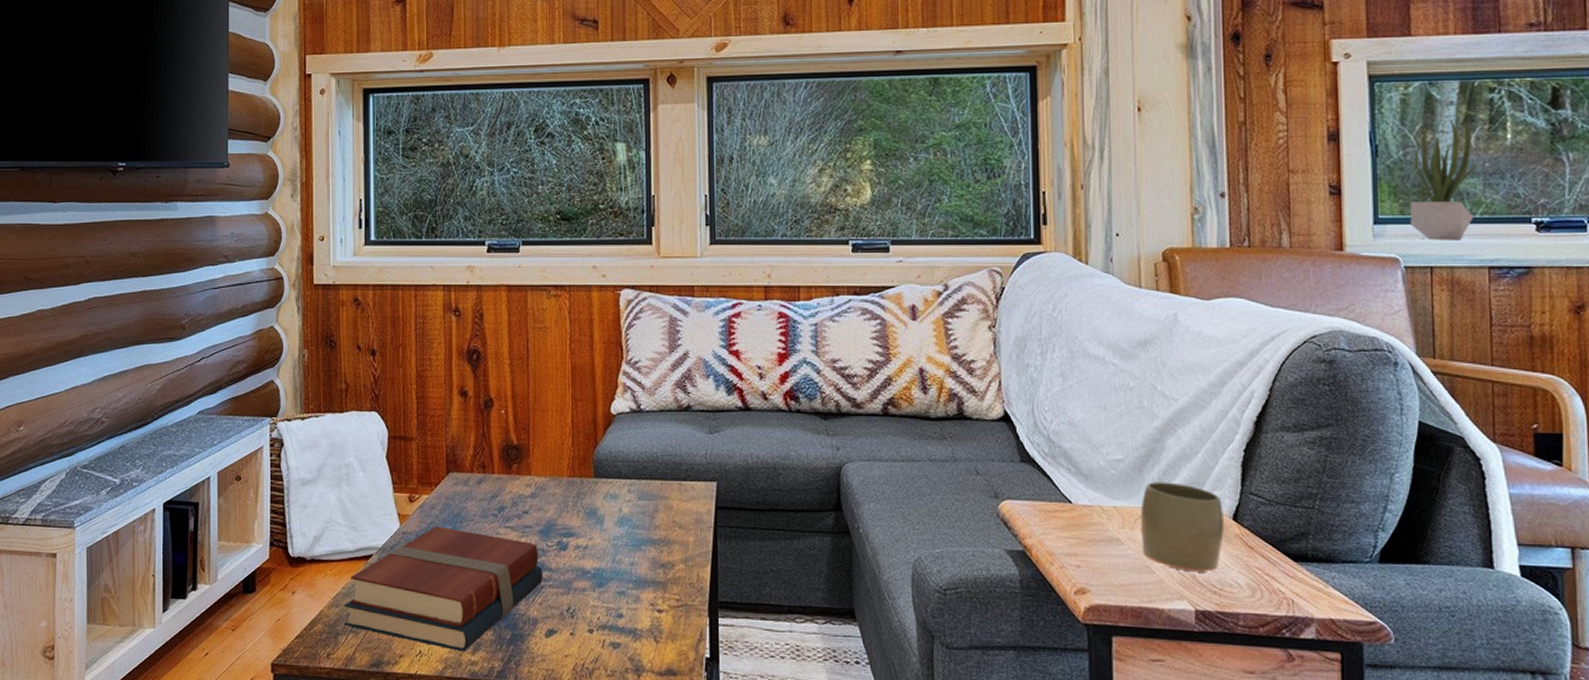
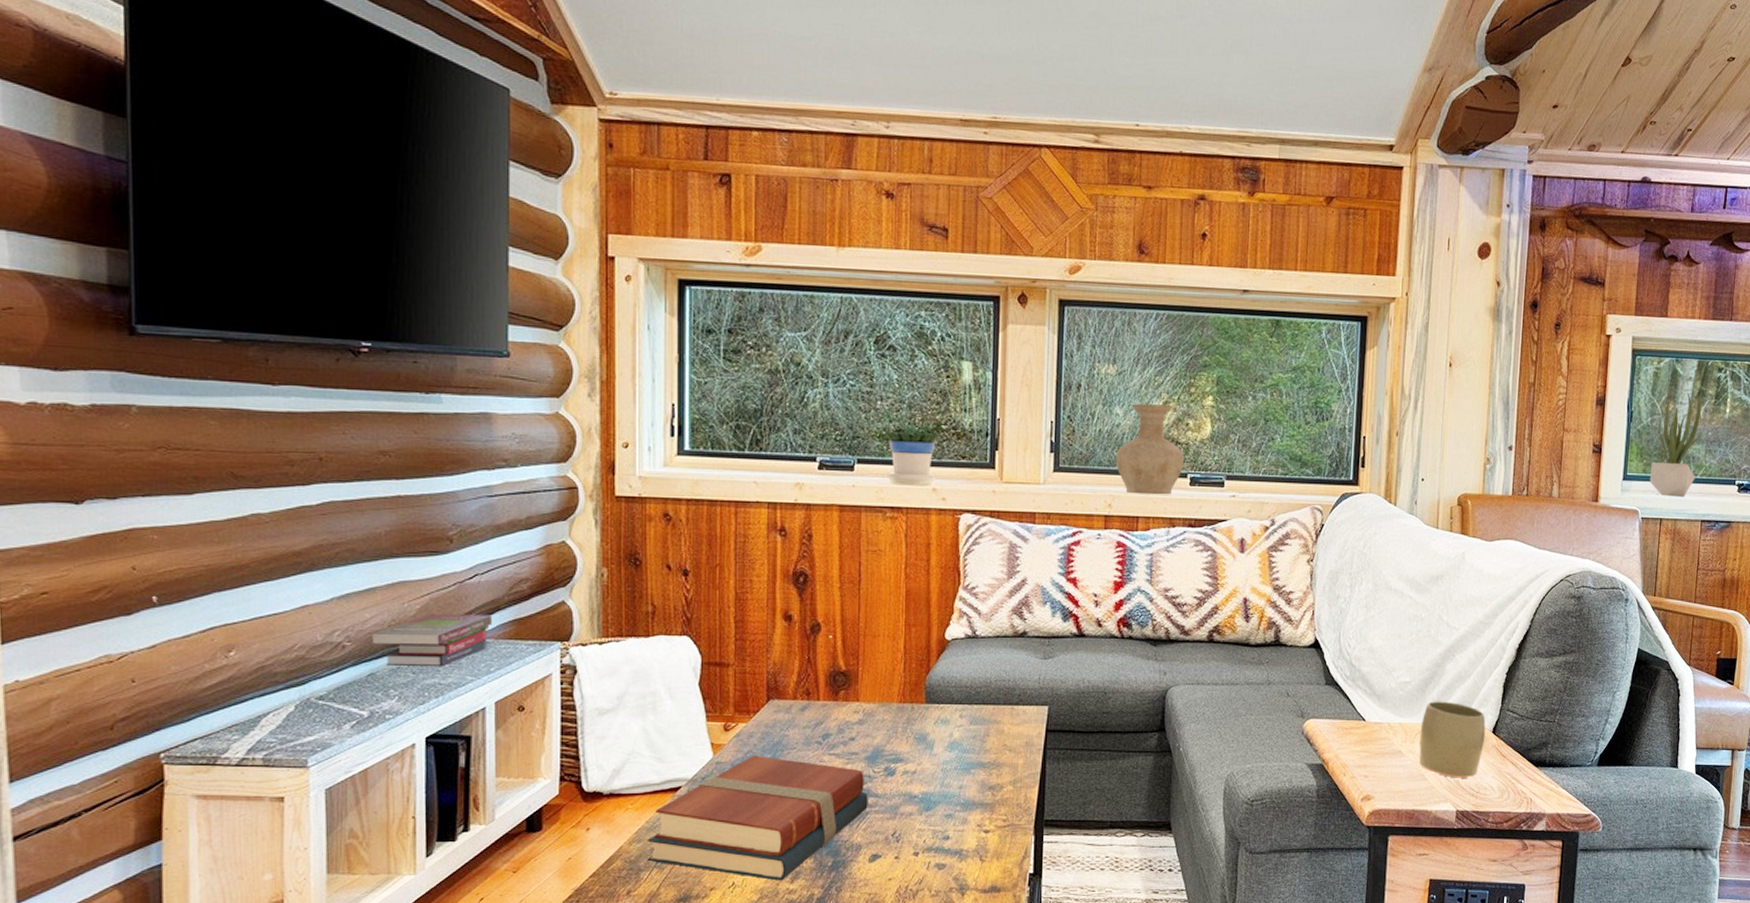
books: none [124,393,215,440] -> present [373,614,492,667]
flowerpot: none [548,212,597,264] -> present [886,430,939,486]
vase: none [772,172,845,264] -> present [1115,404,1185,495]

